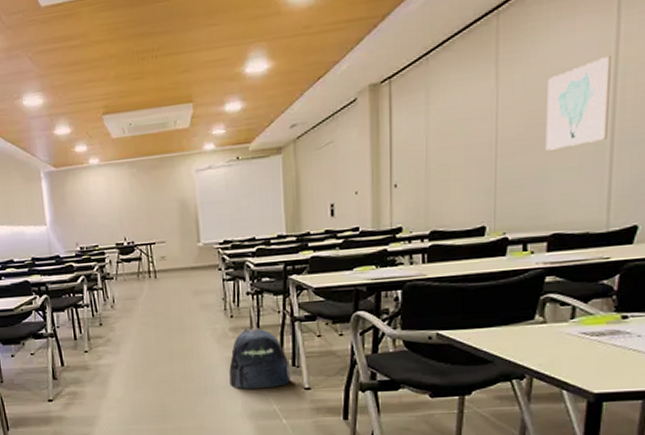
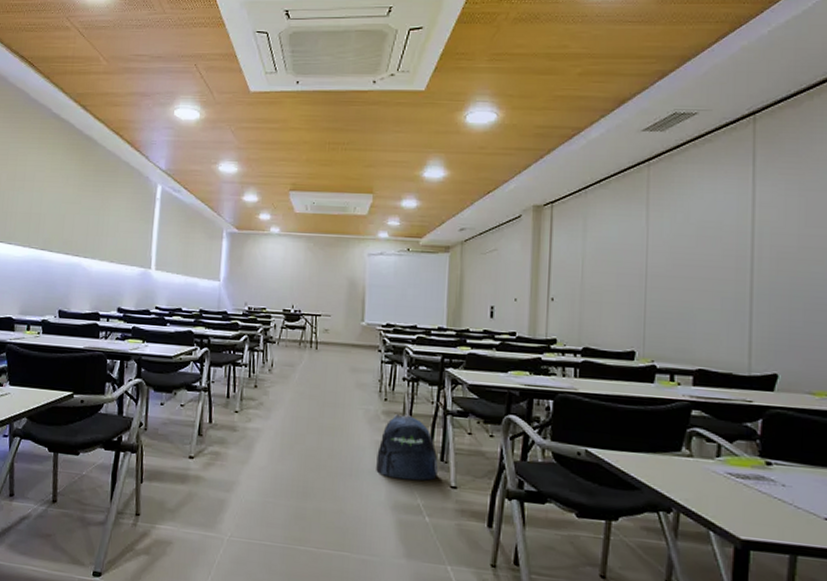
wall art: present [545,55,611,151] -> none [691,216,748,291]

